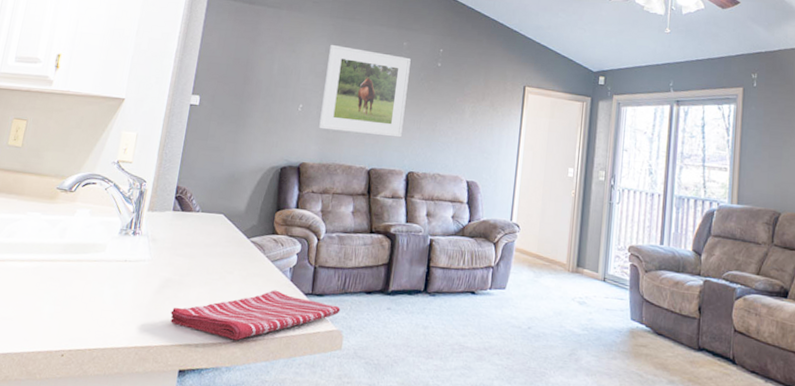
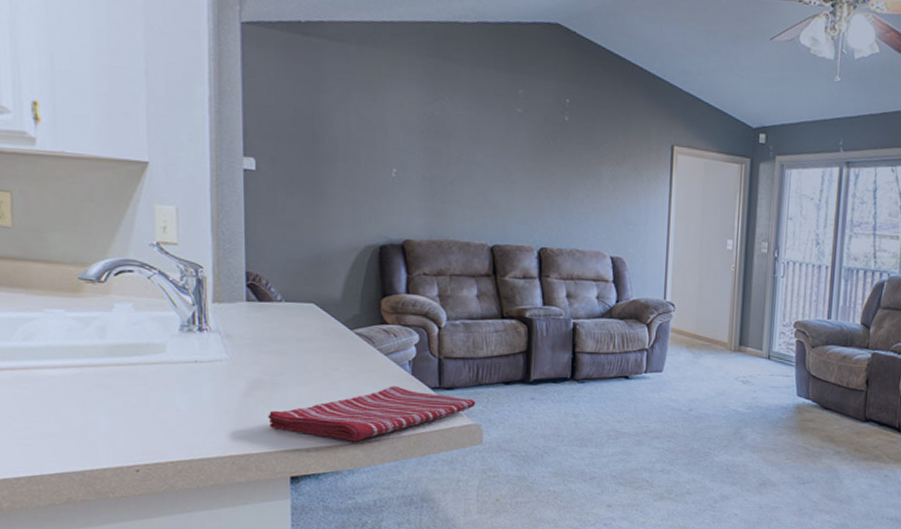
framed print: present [319,44,411,138] -> none [422,91,530,208]

